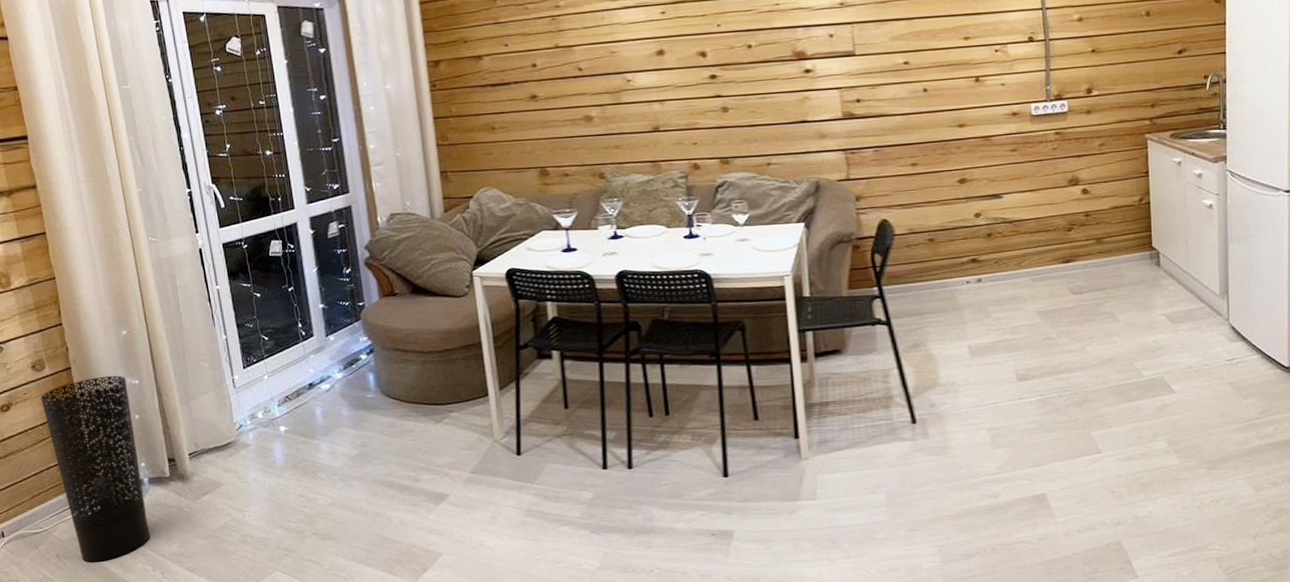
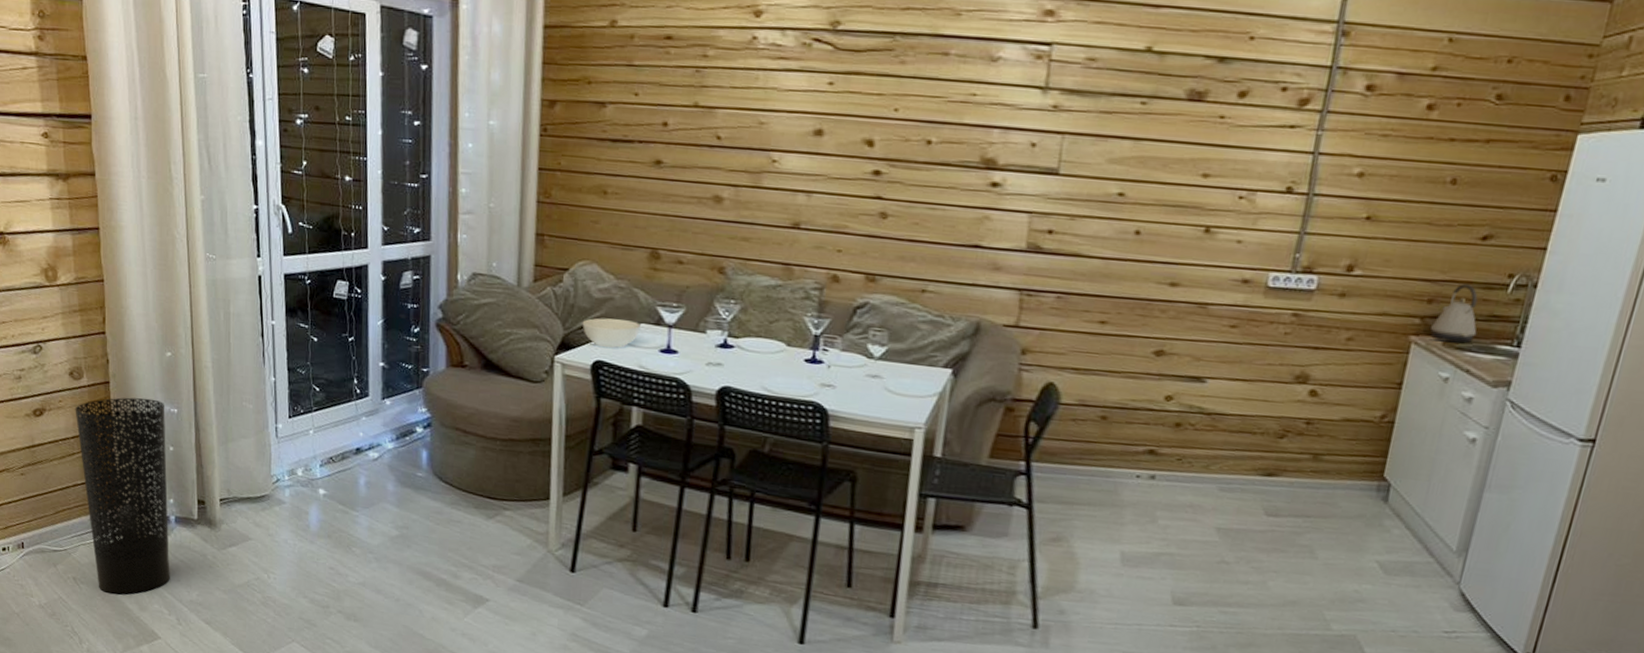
bowl: none [491,230,542,257] -> present [582,318,640,349]
kettle: none [1159,88,1193,135] -> present [1430,284,1478,344]

